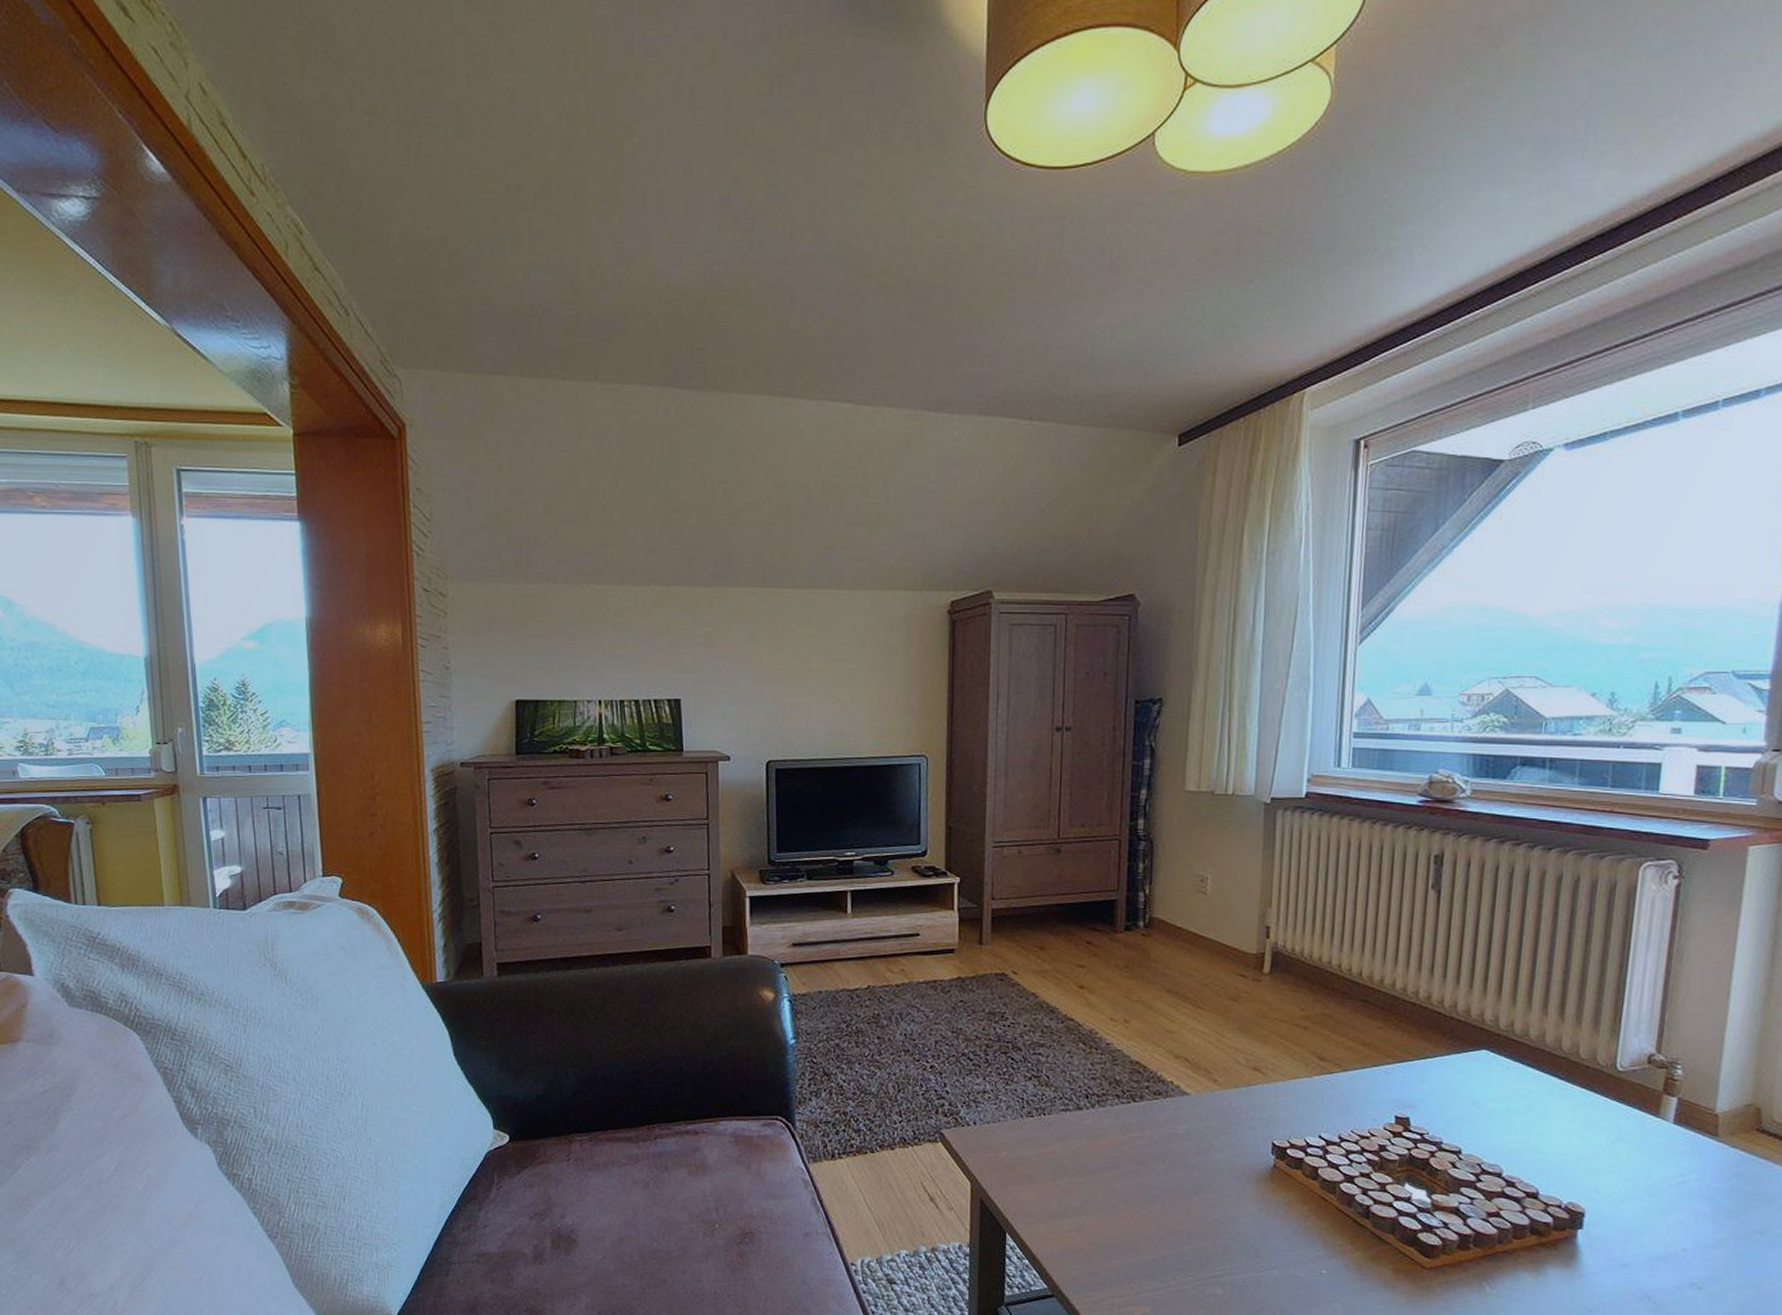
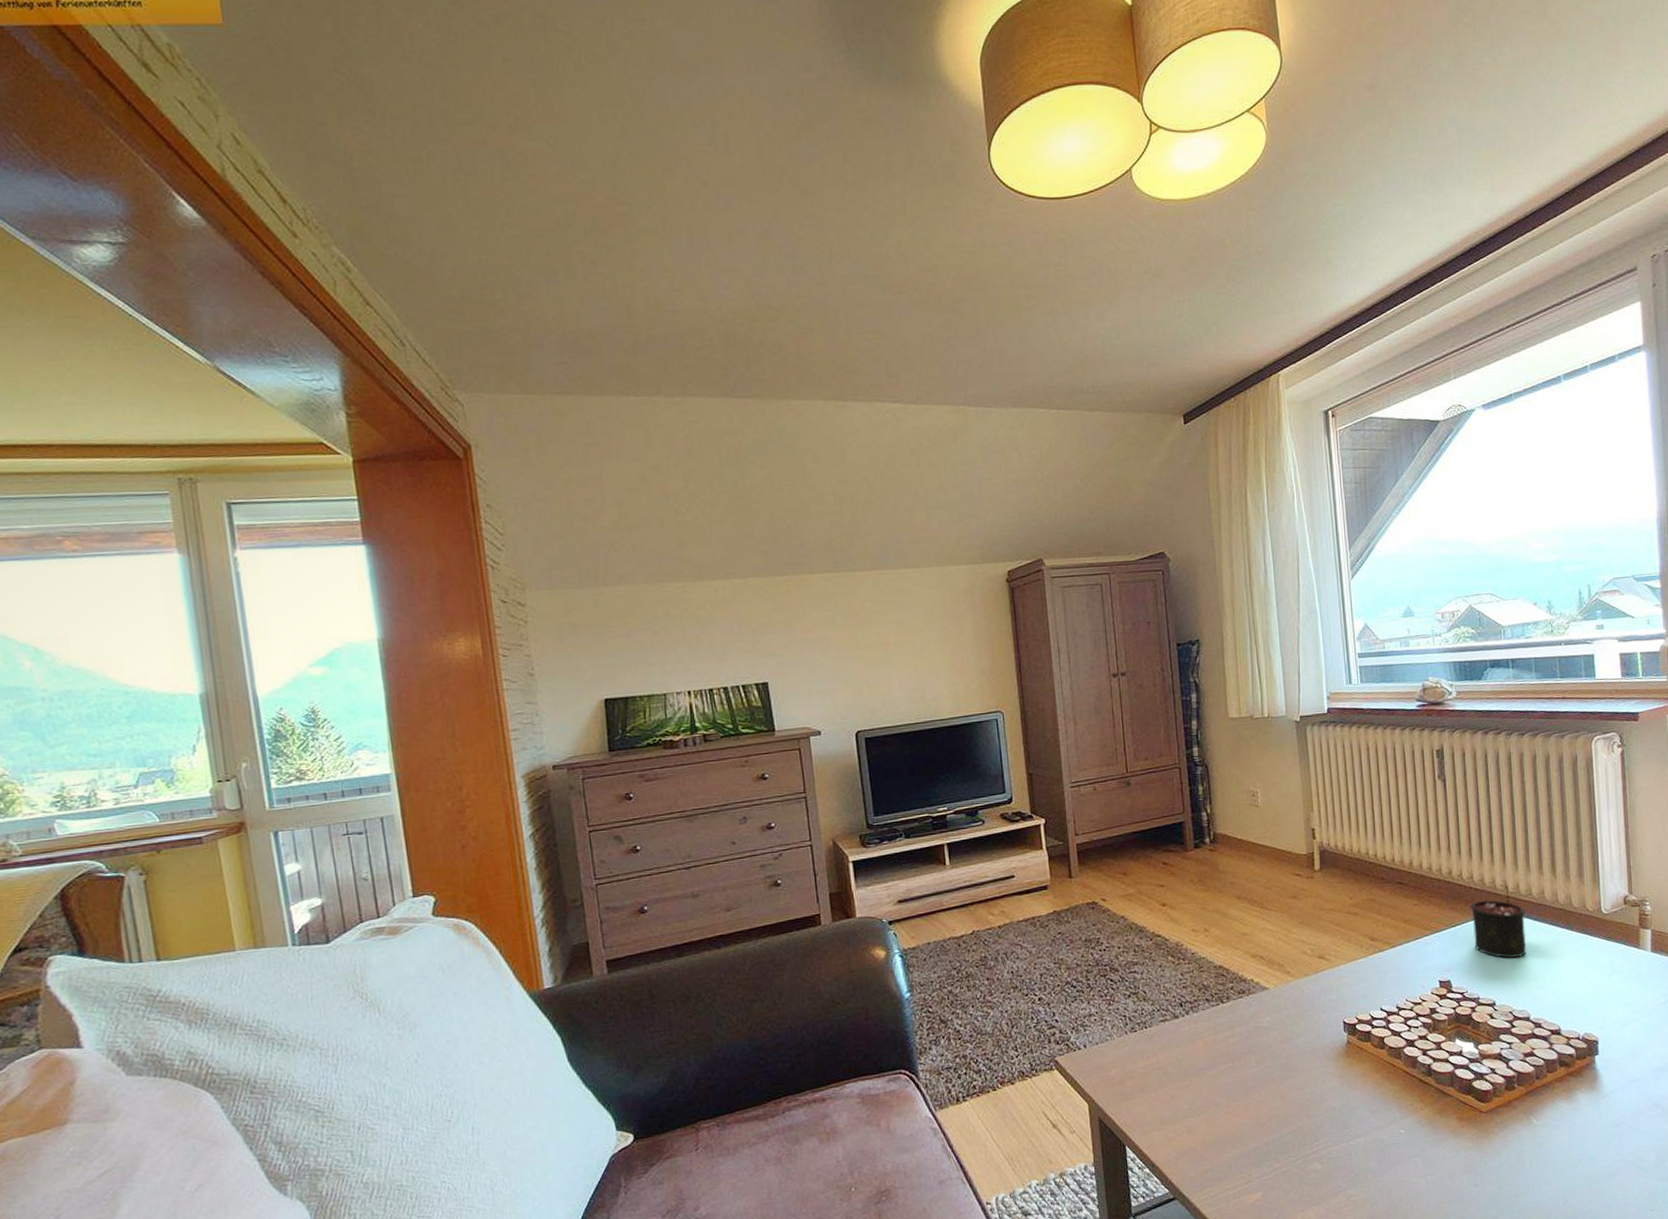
candle: none [1446,1021,1518,1104] -> present [1470,885,1526,958]

